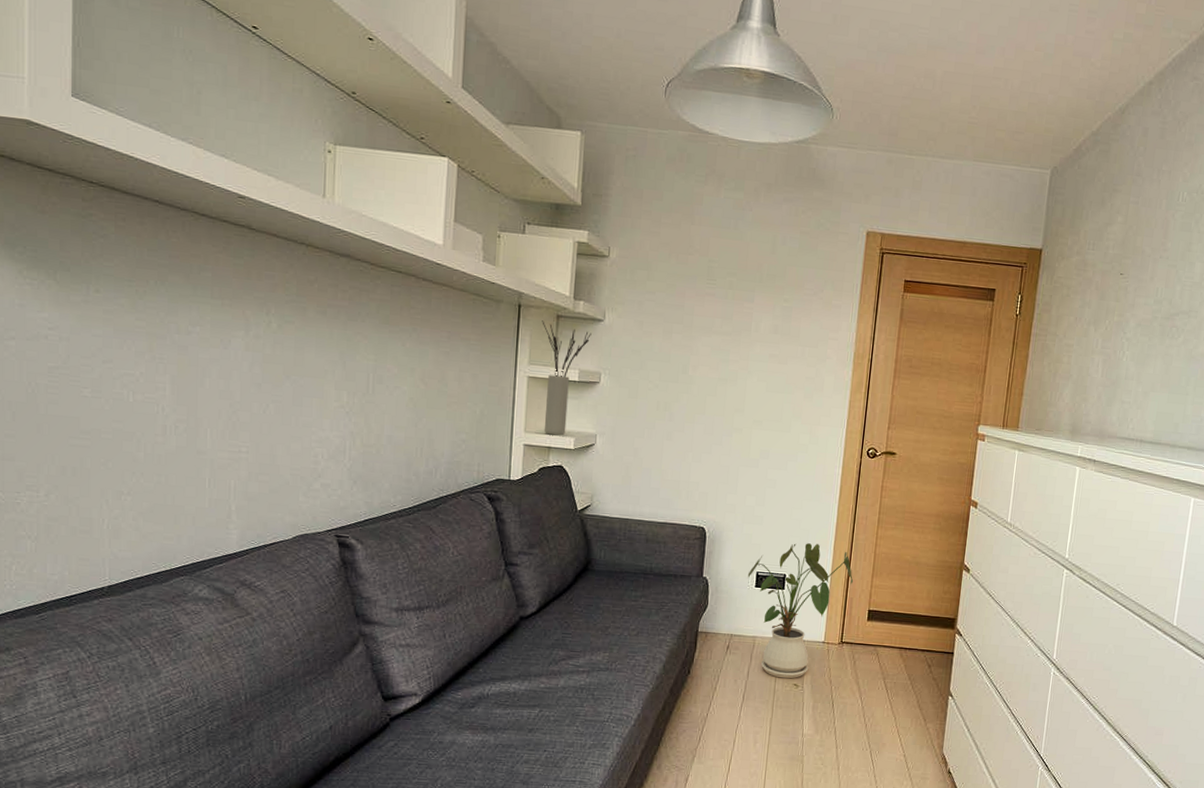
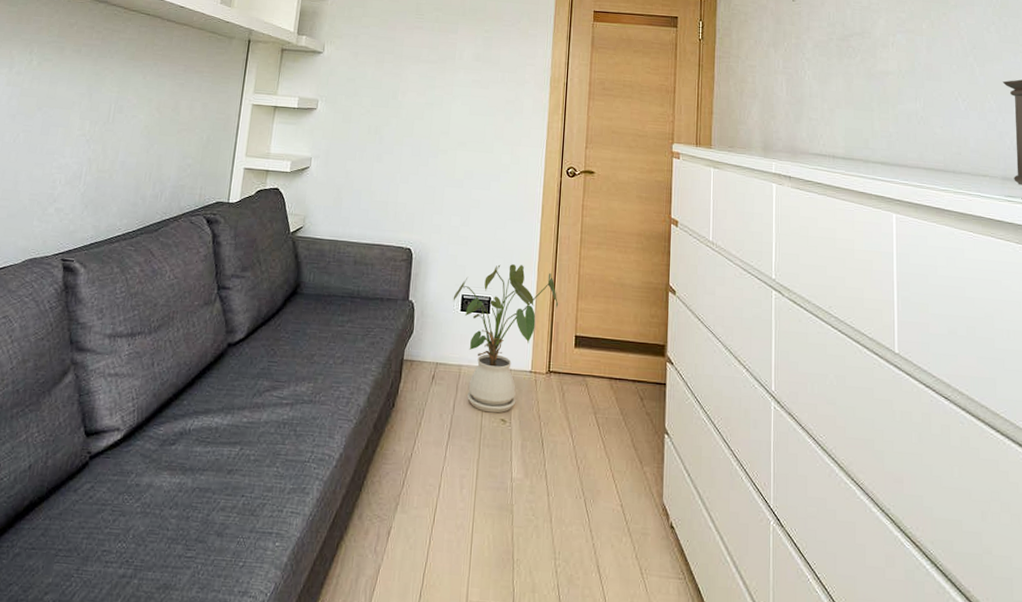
vase: present [542,320,591,436] -> none [263,54,311,160]

